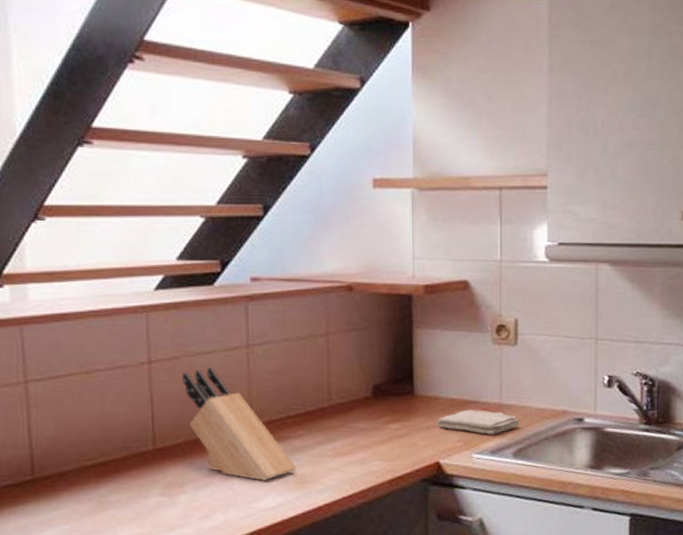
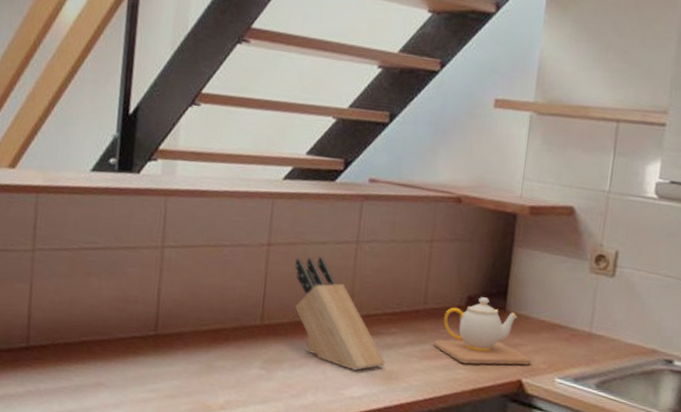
teapot: none [344,384,446,455] -> present [433,297,531,365]
washcloth: present [436,409,520,435] -> none [524,333,607,363]

